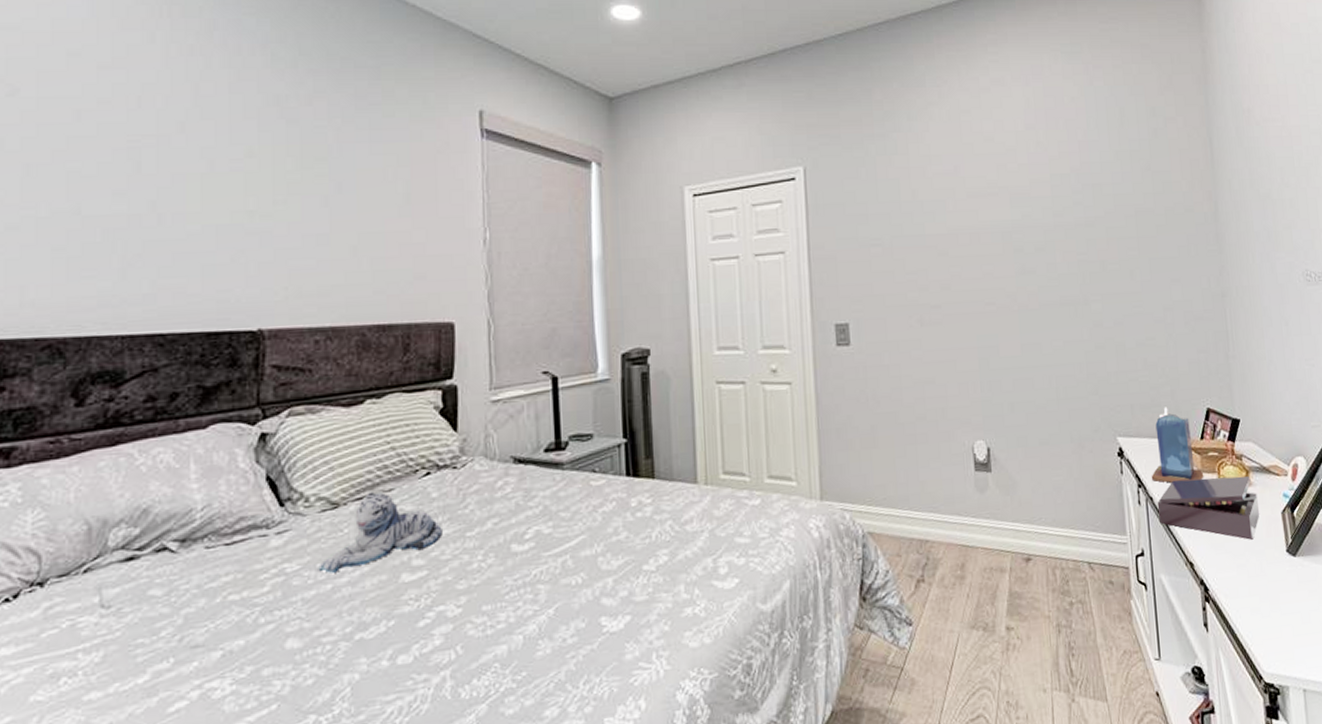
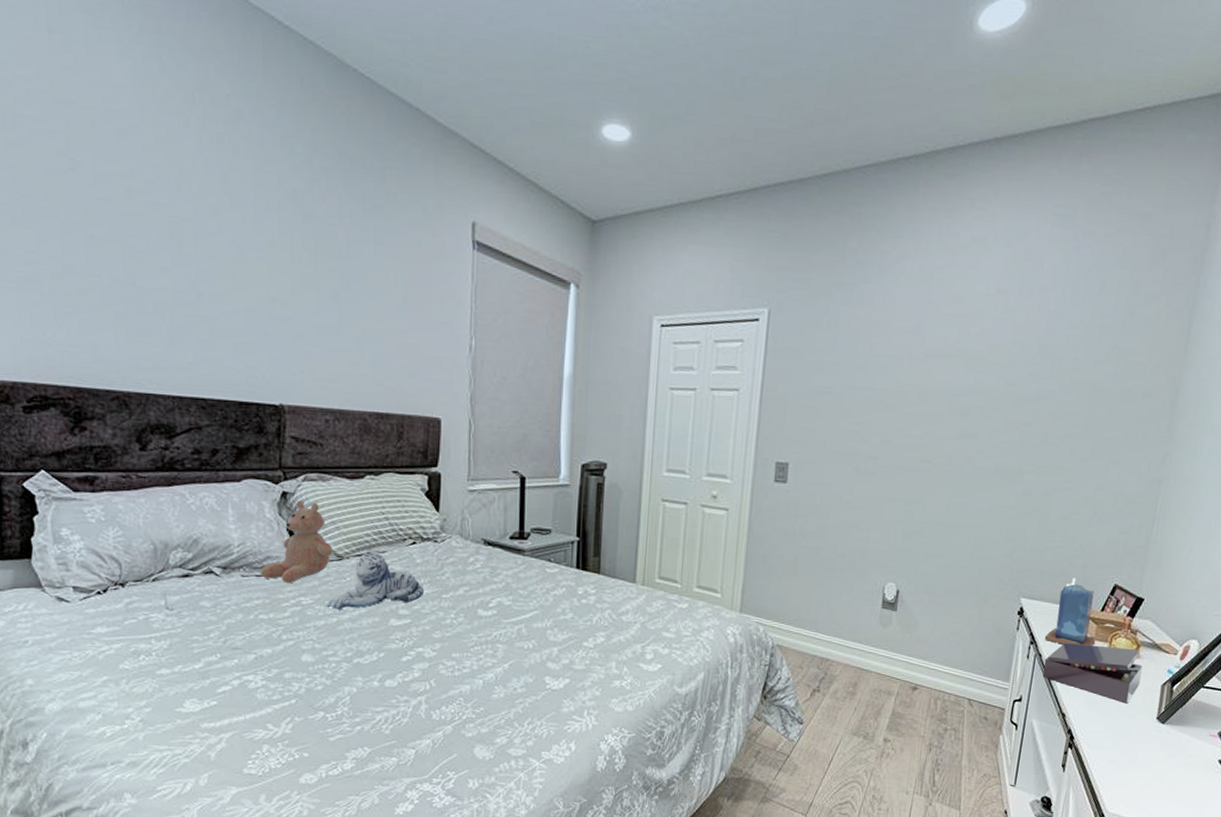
stuffed animal: none [230,440,326,549] -> present [260,500,333,584]

